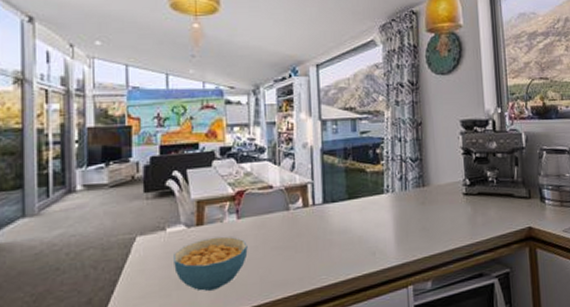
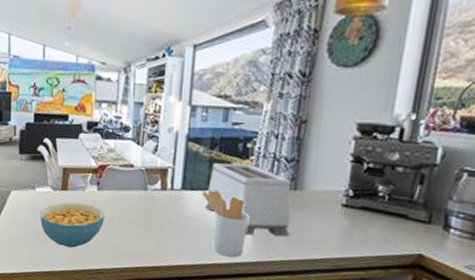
utensil holder: none [342,198,390,265] -> present [201,189,250,258]
toaster: none [347,168,427,239] -> present [204,163,291,237]

